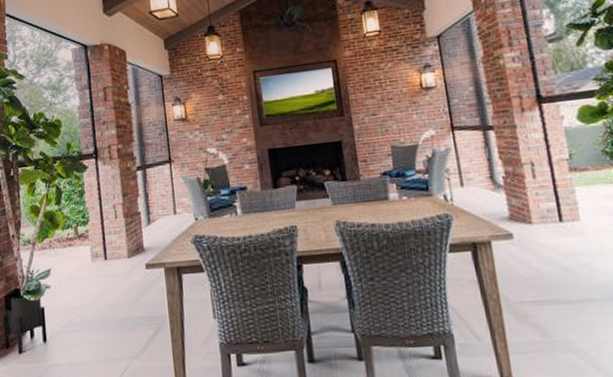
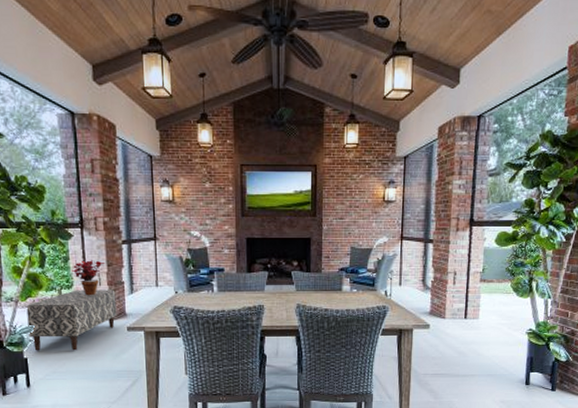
bench: none [43,222,135,299] -> present [26,289,117,351]
potted plant: none [86,191,120,232] -> present [70,260,105,296]

